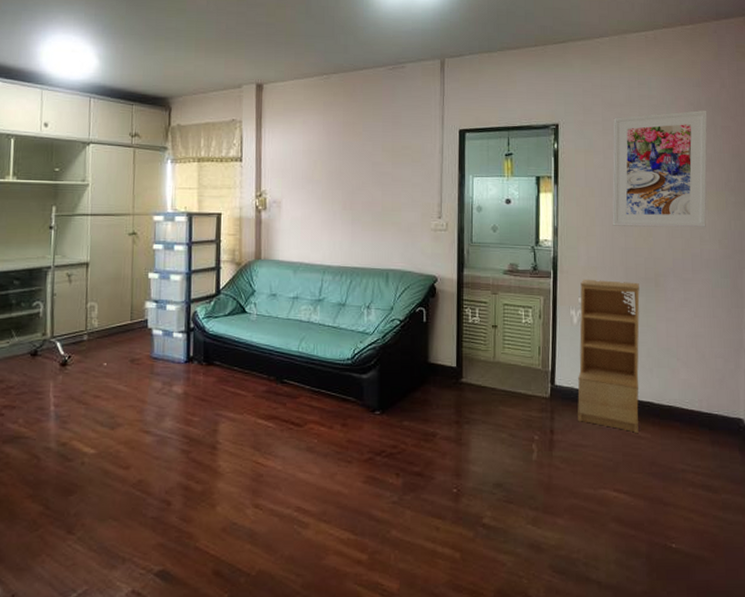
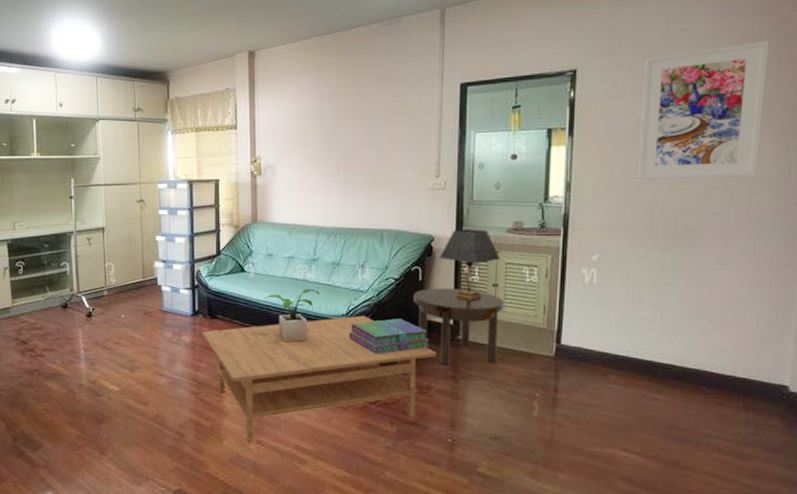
coffee table: none [197,359,441,507] -> present [203,315,437,443]
potted plant: none [267,331,324,390] -> present [265,288,319,343]
stack of books: none [354,362,434,400] -> present [349,318,429,354]
side table: none [418,330,504,410] -> present [414,288,505,365]
table lamp: none [442,270,498,341] -> present [439,229,500,299]
bookshelf: present [577,279,640,433] -> none [586,236,666,395]

